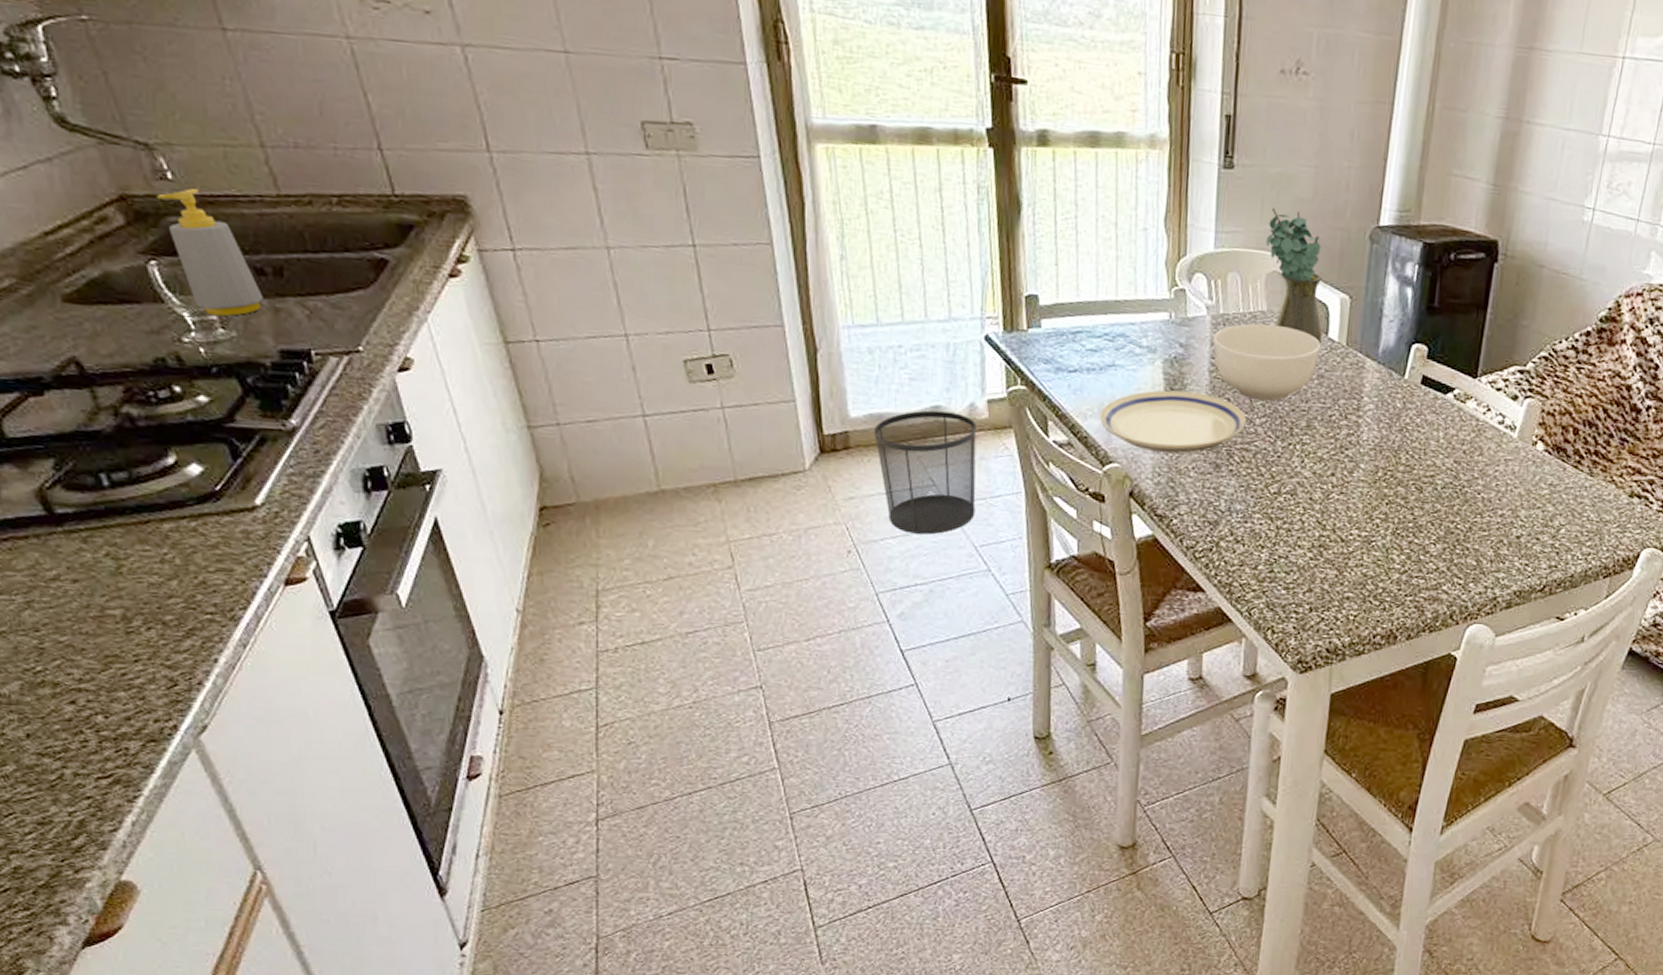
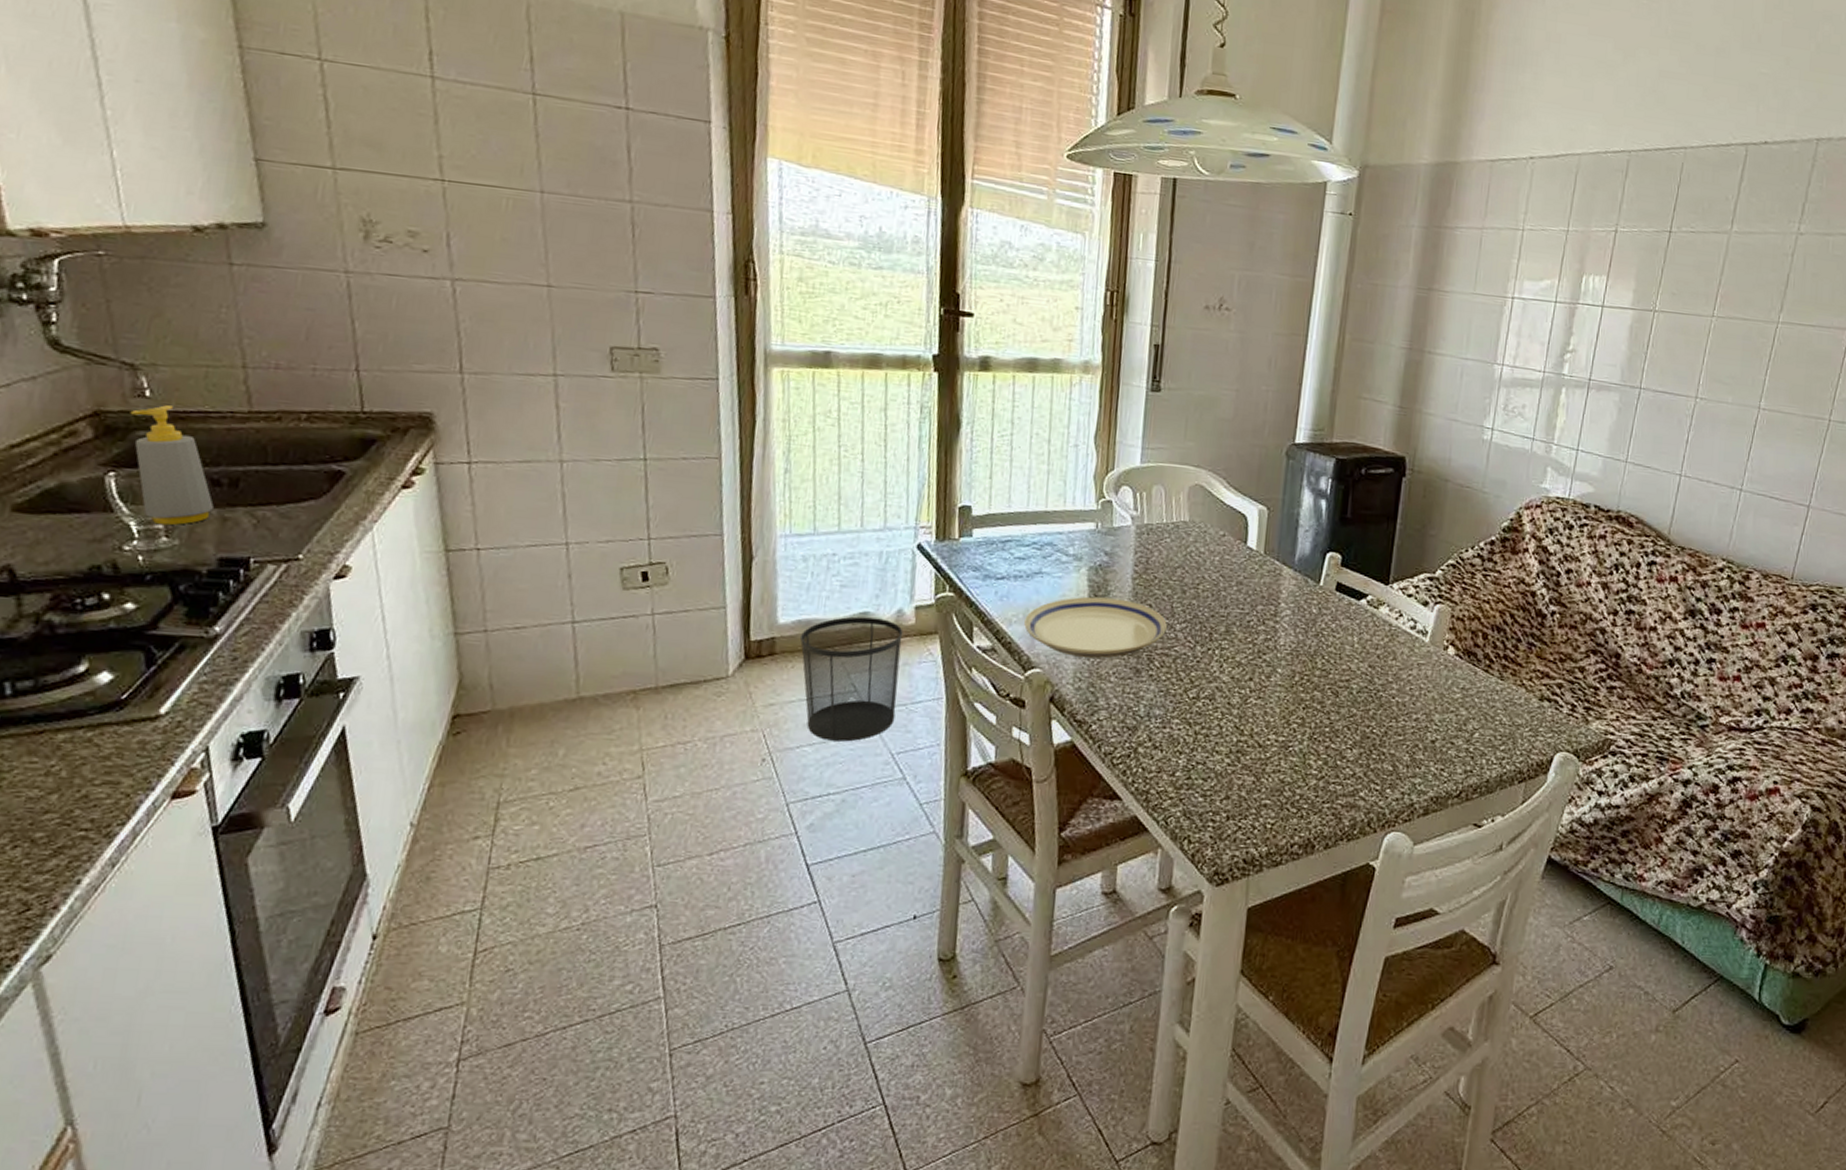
bowl: present [1213,323,1321,402] -> none [1137,533,1240,608]
vase: present [1266,207,1323,348] -> none [1189,426,1242,557]

